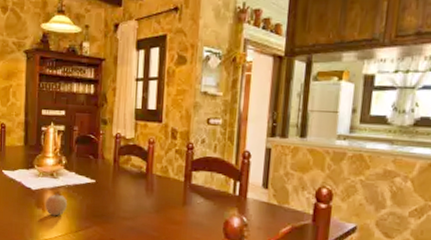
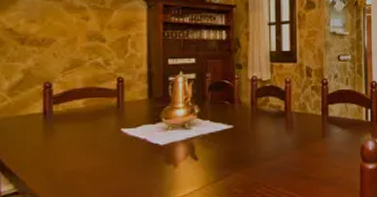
fruit: present [45,192,67,216] -> none [176,144,202,170]

